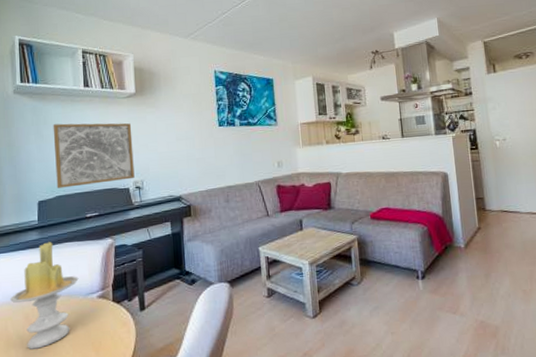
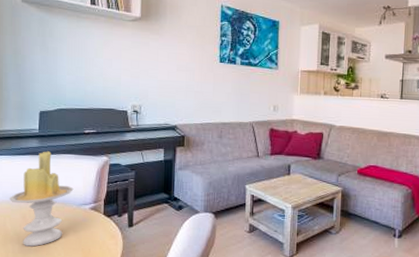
wall art: present [53,123,135,189] -> none [58,38,134,103]

